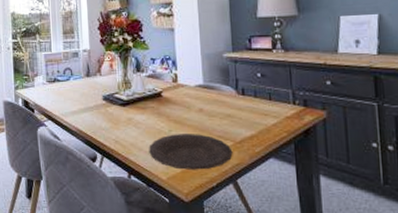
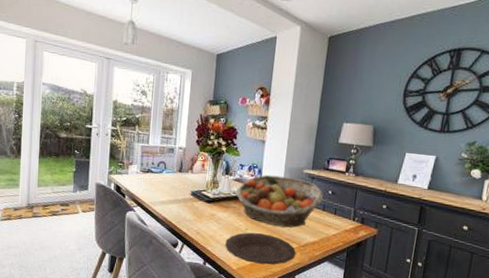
fruit basket: none [152,64,253,123] -> present [236,174,324,228]

